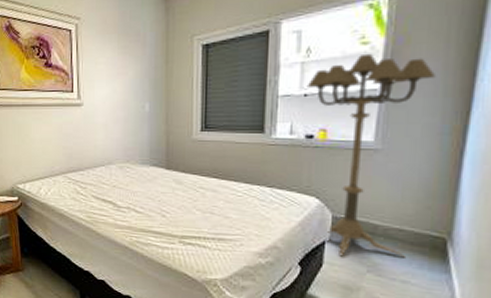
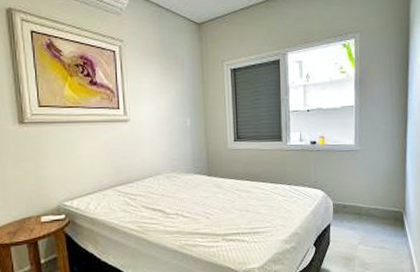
floor lamp: present [306,53,437,258] -> none [308,79,387,235]

